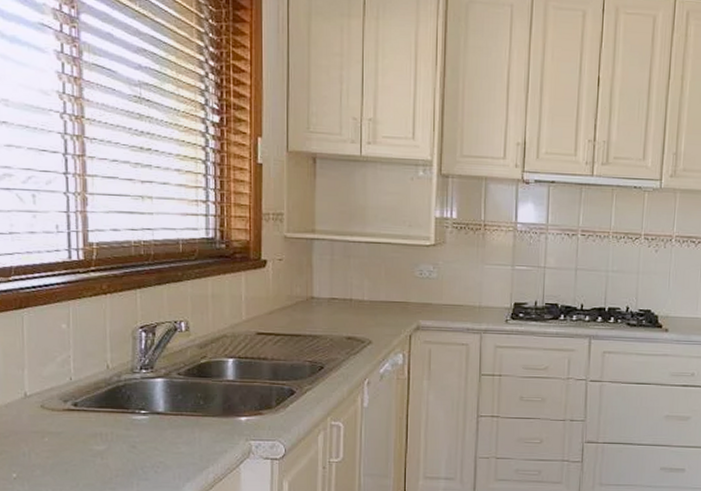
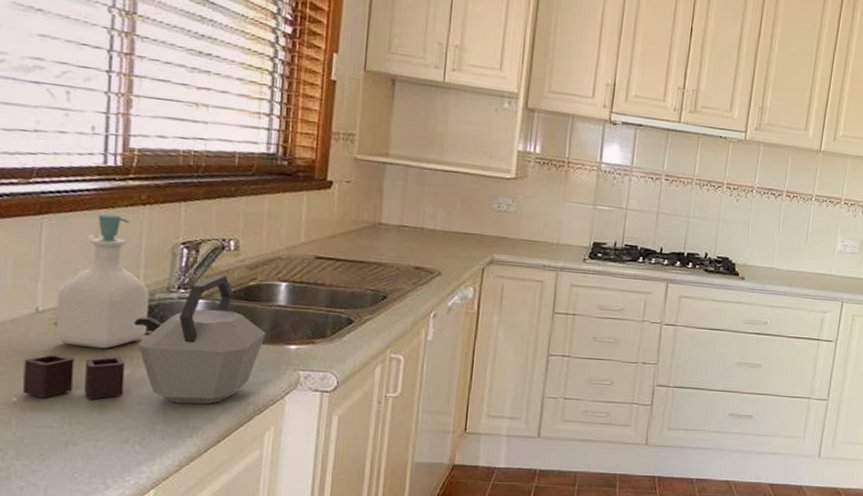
kettle: none [19,354,219,475] -> present [23,274,266,405]
soap bottle: none [41,304,118,427] -> present [55,213,149,349]

